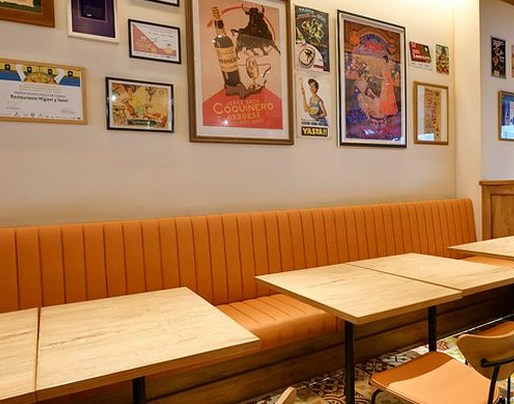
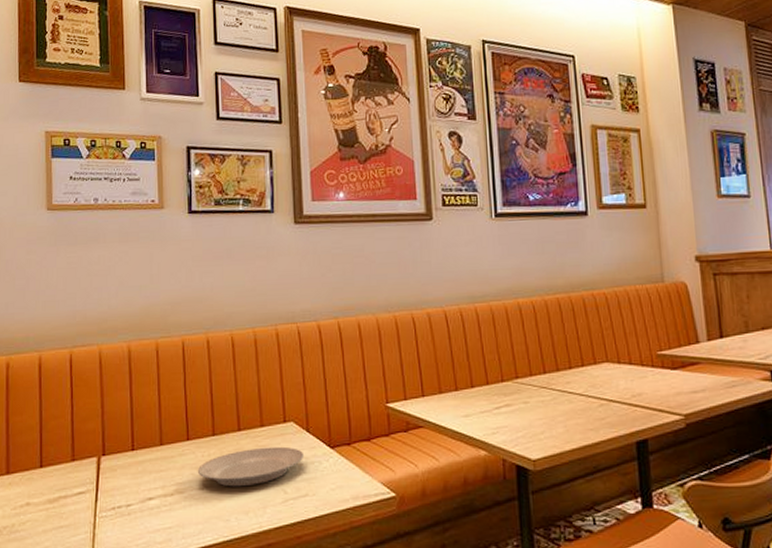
plate: none [114,304,194,331] -> present [197,446,305,487]

